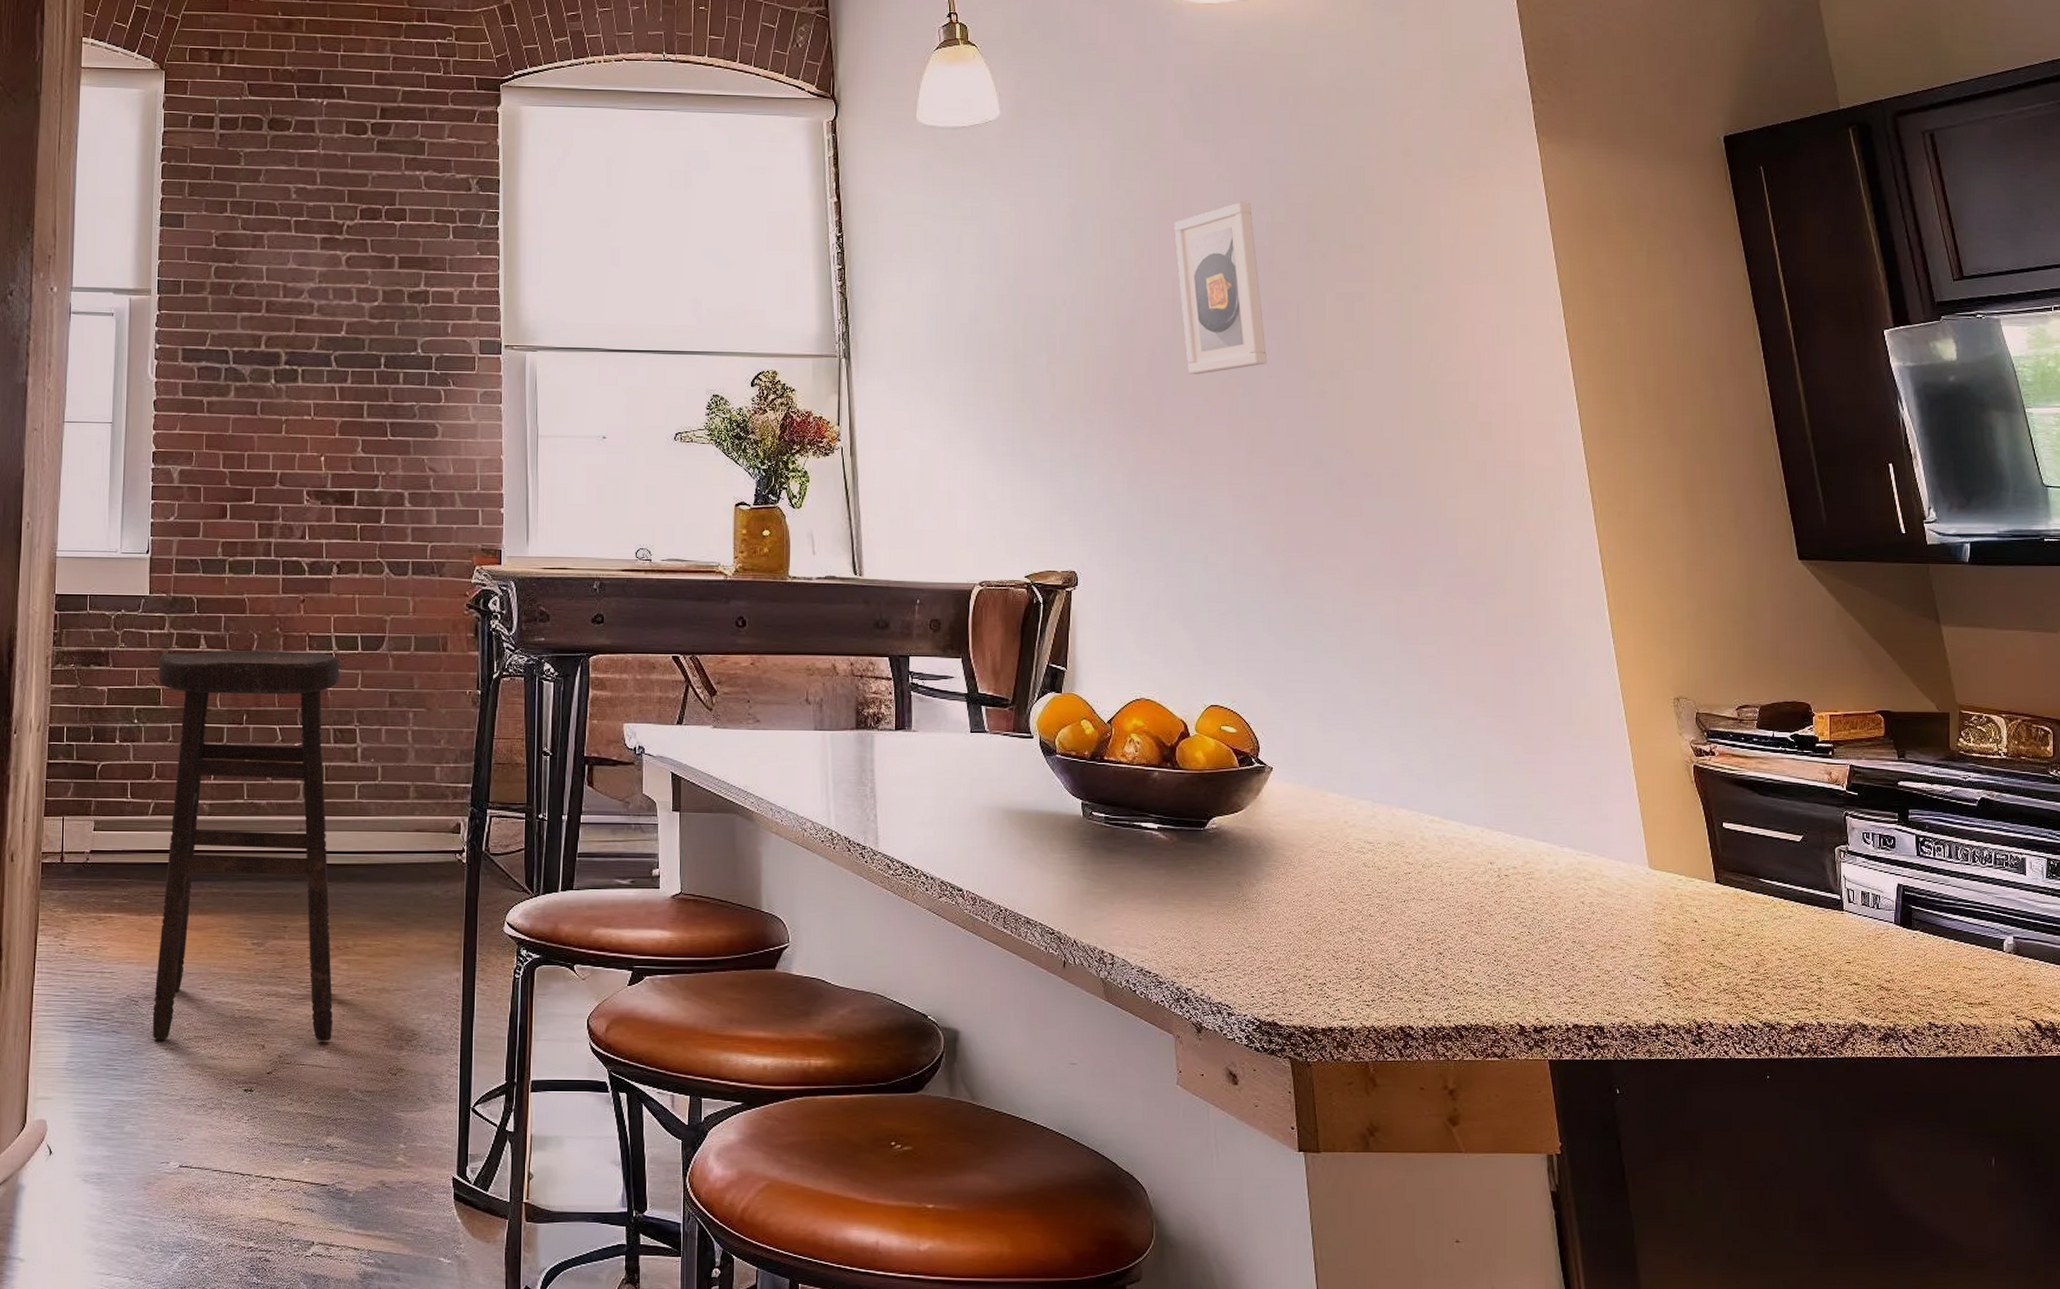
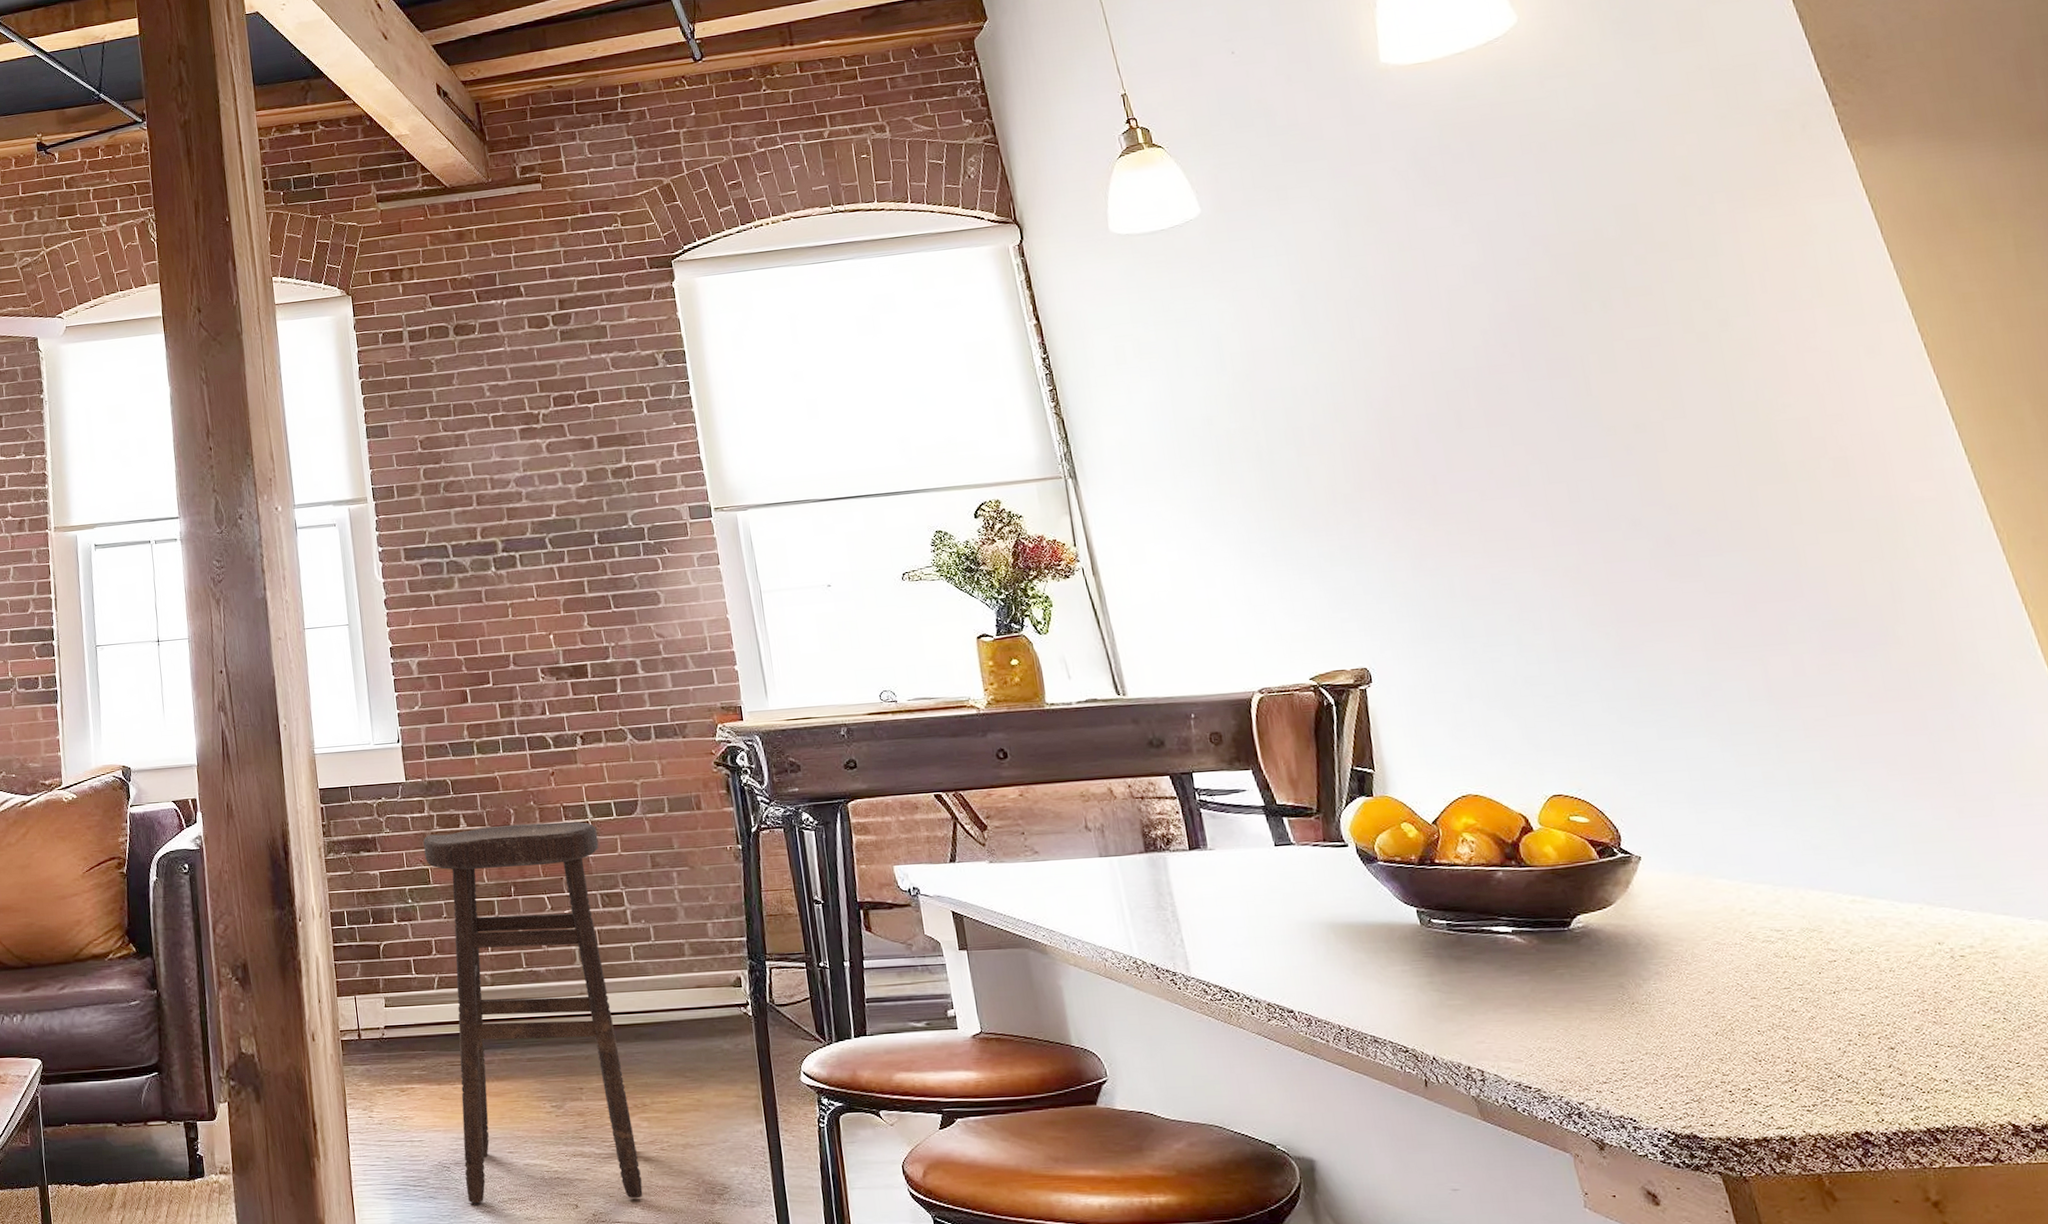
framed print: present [1174,202,1267,374] -> none [1419,260,1555,448]

